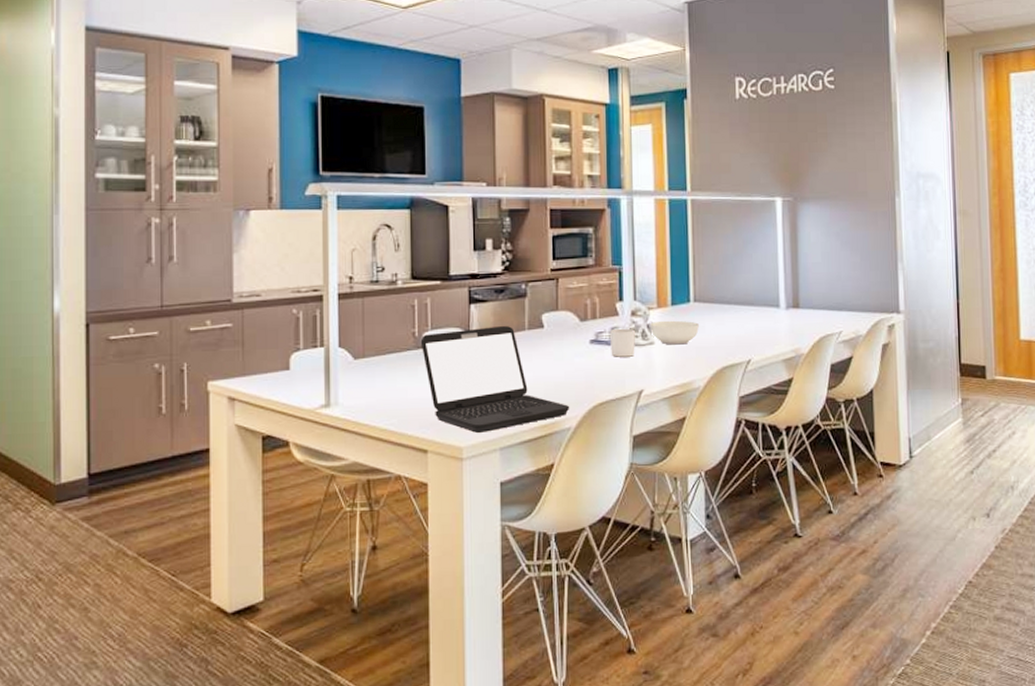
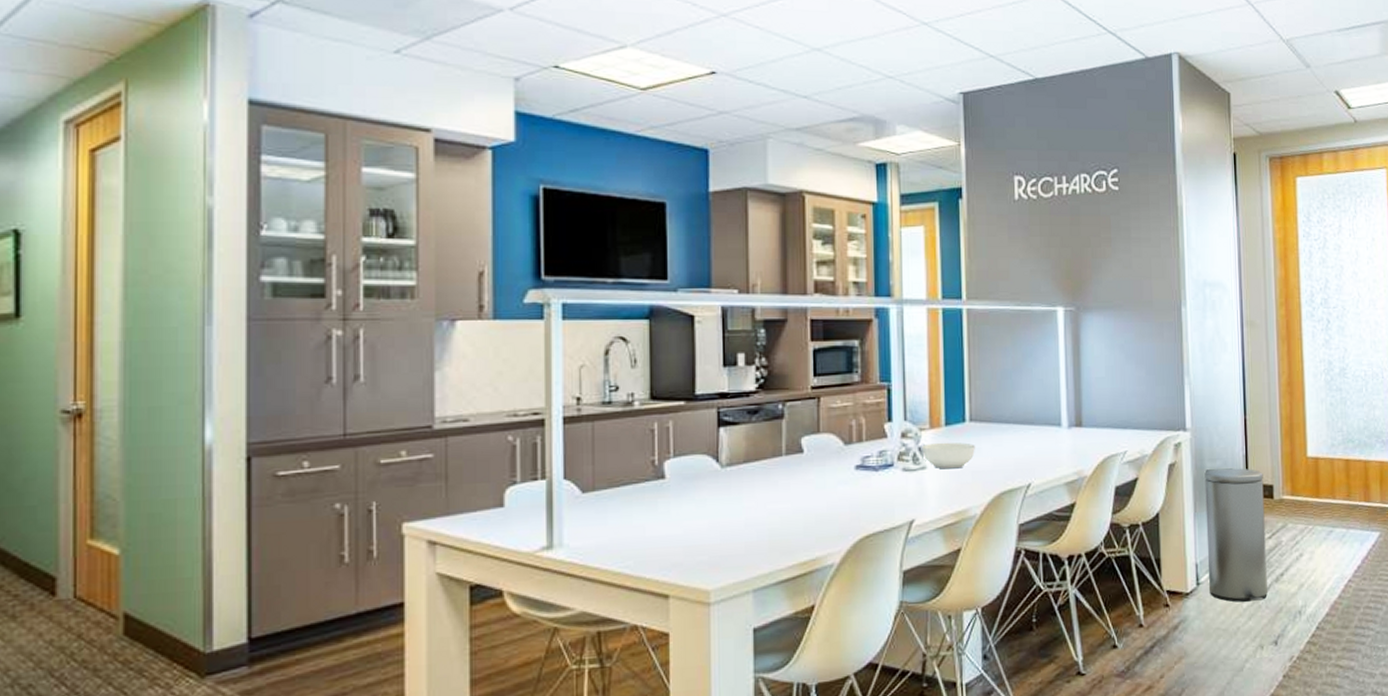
laptop: present [420,326,570,433] -> none [661,451,833,573]
mug: present [610,328,635,357] -> none [878,451,906,484]
pedal bin: none [917,349,980,476] -> present [1204,468,1268,602]

